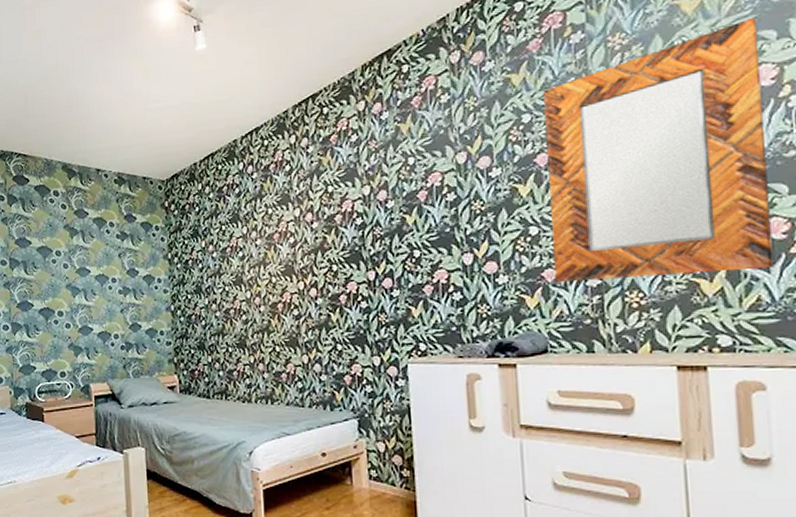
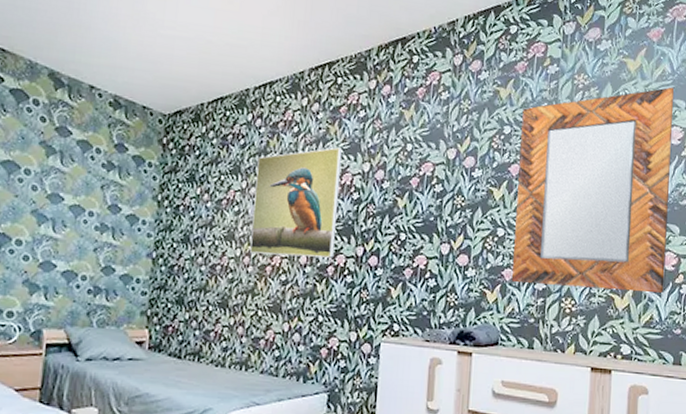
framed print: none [254,176,344,294] -> present [250,147,342,258]

